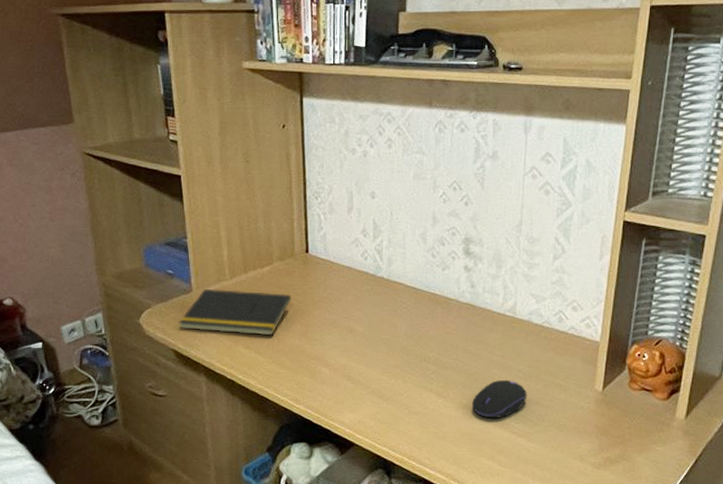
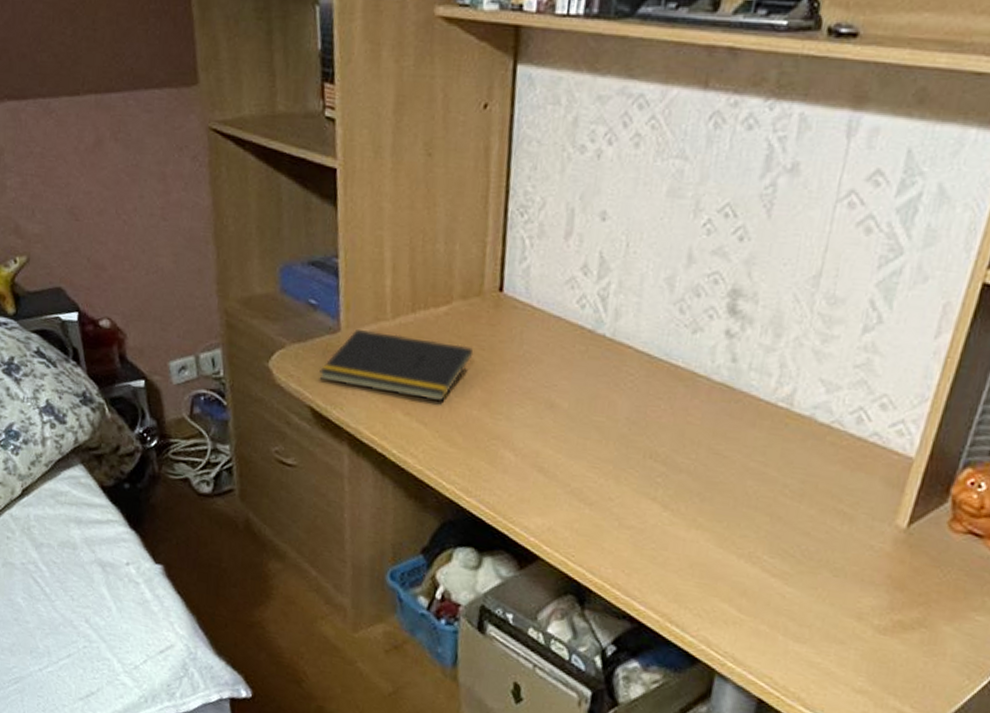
computer mouse: present [471,379,527,419] -> none [709,495,793,548]

